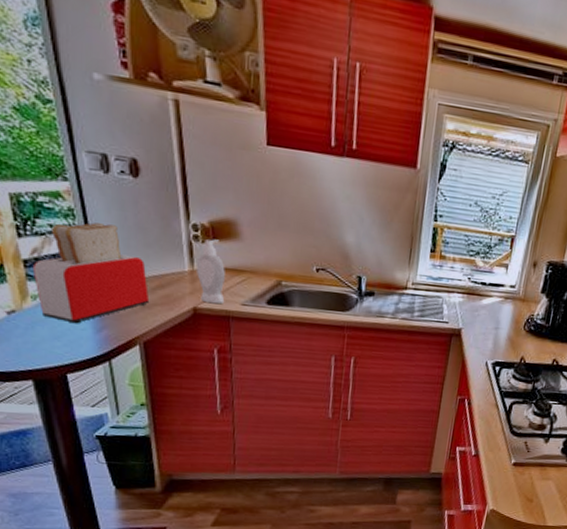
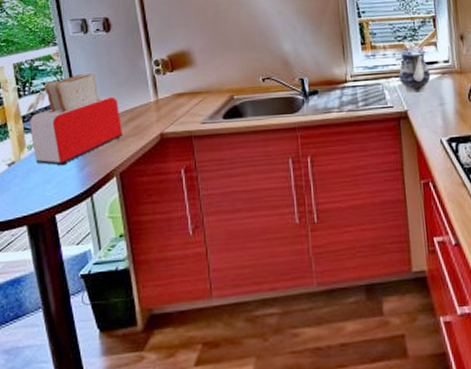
soap bottle: present [195,239,225,304] -> none [159,69,187,127]
teapot: none [461,260,494,313] -> present [398,43,431,93]

